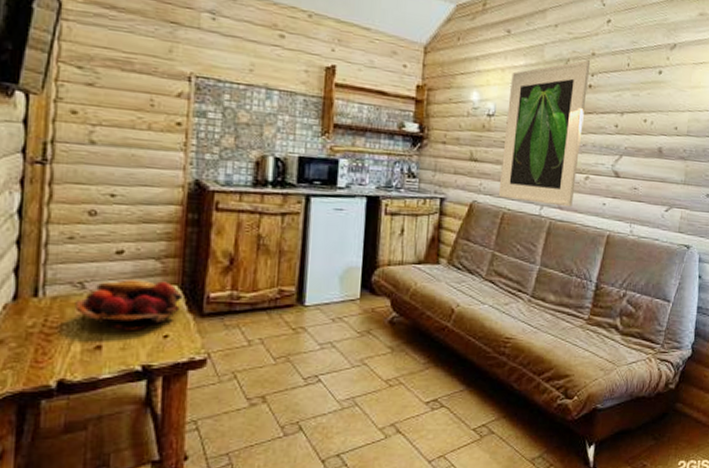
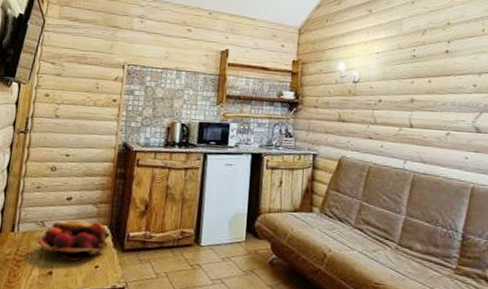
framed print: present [498,60,591,207] -> none [364,29,447,161]

